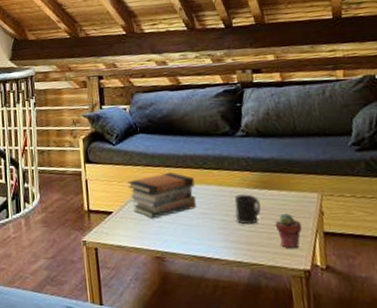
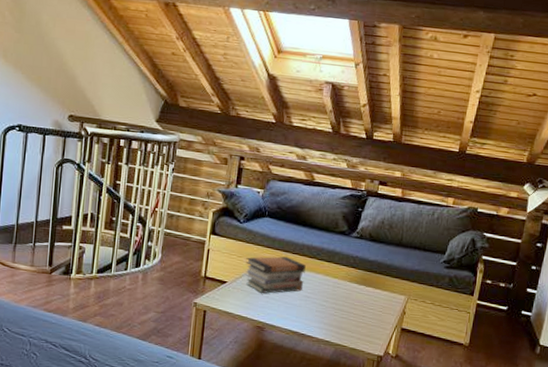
mug: present [235,194,261,225] -> none [333,286,357,313]
potted succulent: present [274,213,303,249] -> none [364,308,386,338]

